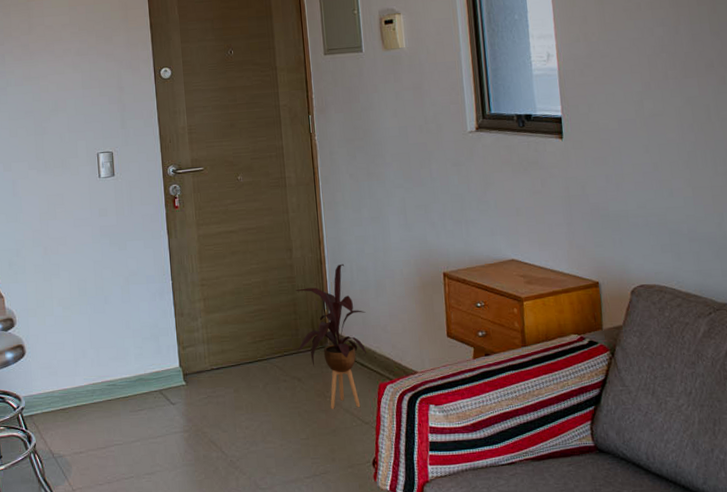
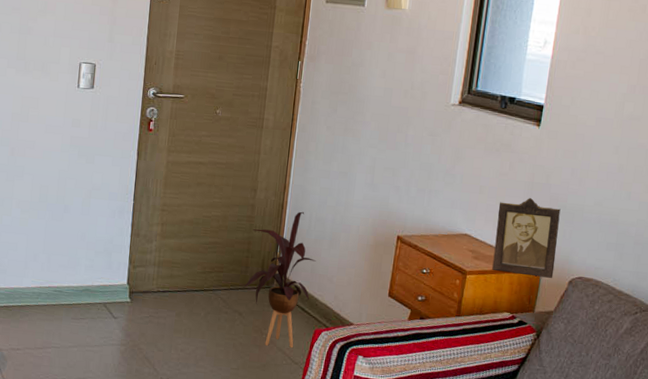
photo frame: none [539,212,614,293] -> present [492,198,561,278]

